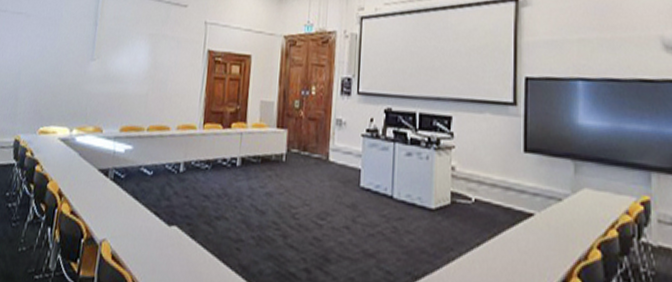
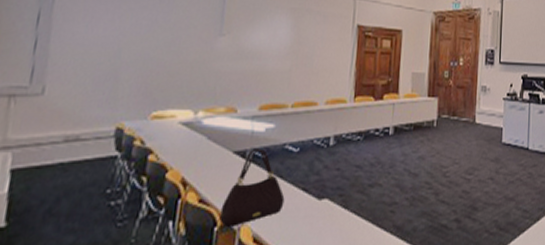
handbag: none [85,168,139,242] -> present [219,149,285,228]

